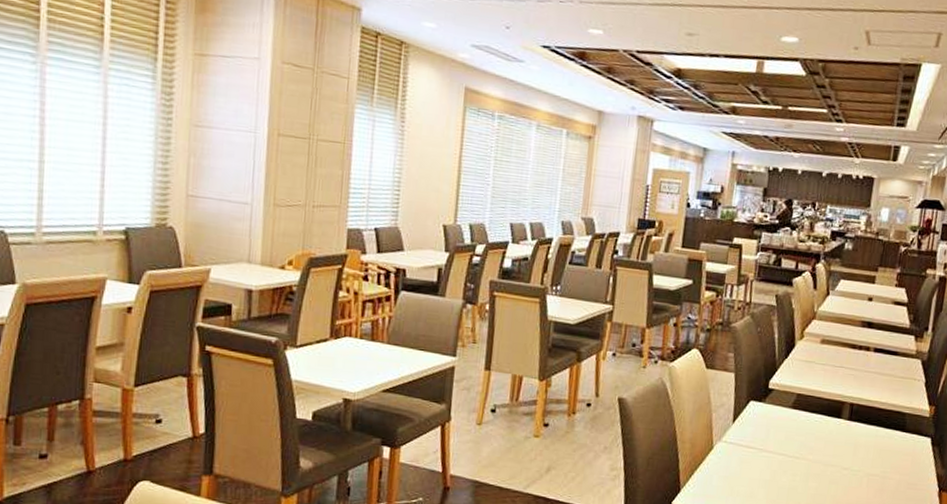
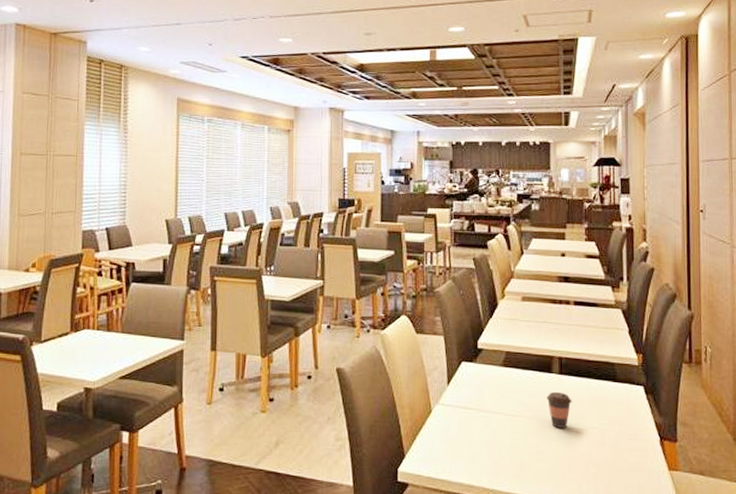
coffee cup: none [832,436,858,474] -> present [546,391,572,428]

